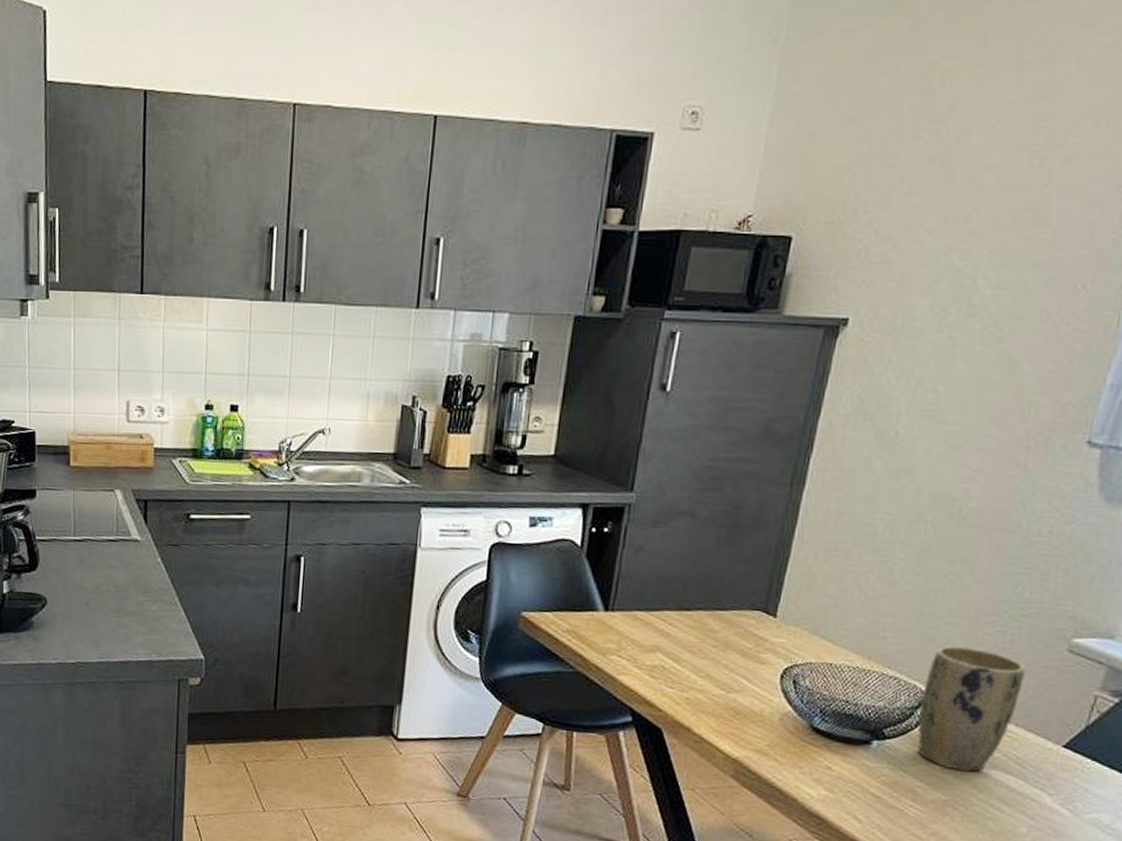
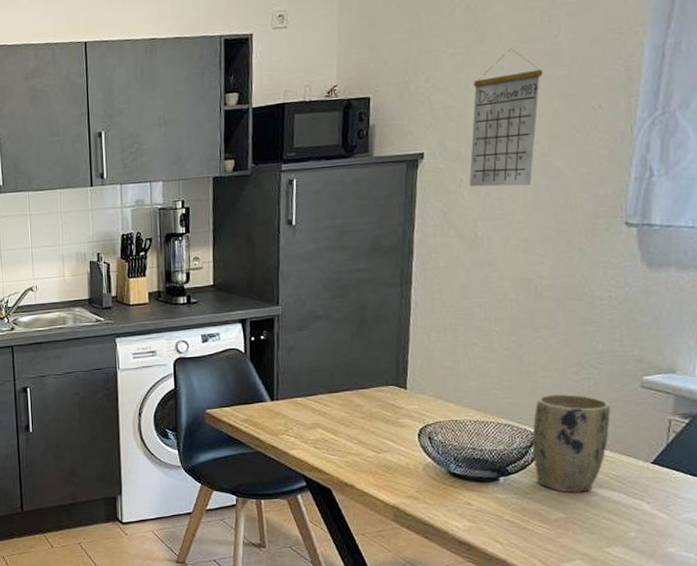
calendar: none [898,195,1020,379] -> present [469,48,543,187]

